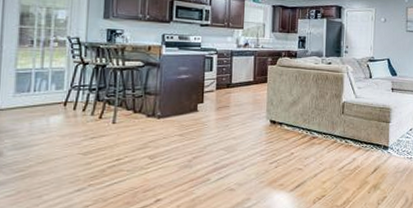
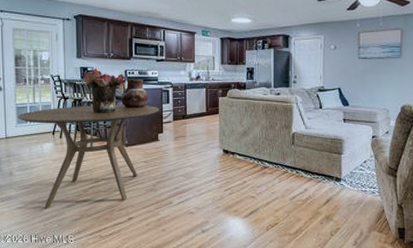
dining table: none [16,71,201,195] -> present [17,104,159,208]
bouquet: none [109,31,164,81] -> present [83,68,127,113]
ceramic pot: none [155,44,189,77] -> present [121,79,149,109]

